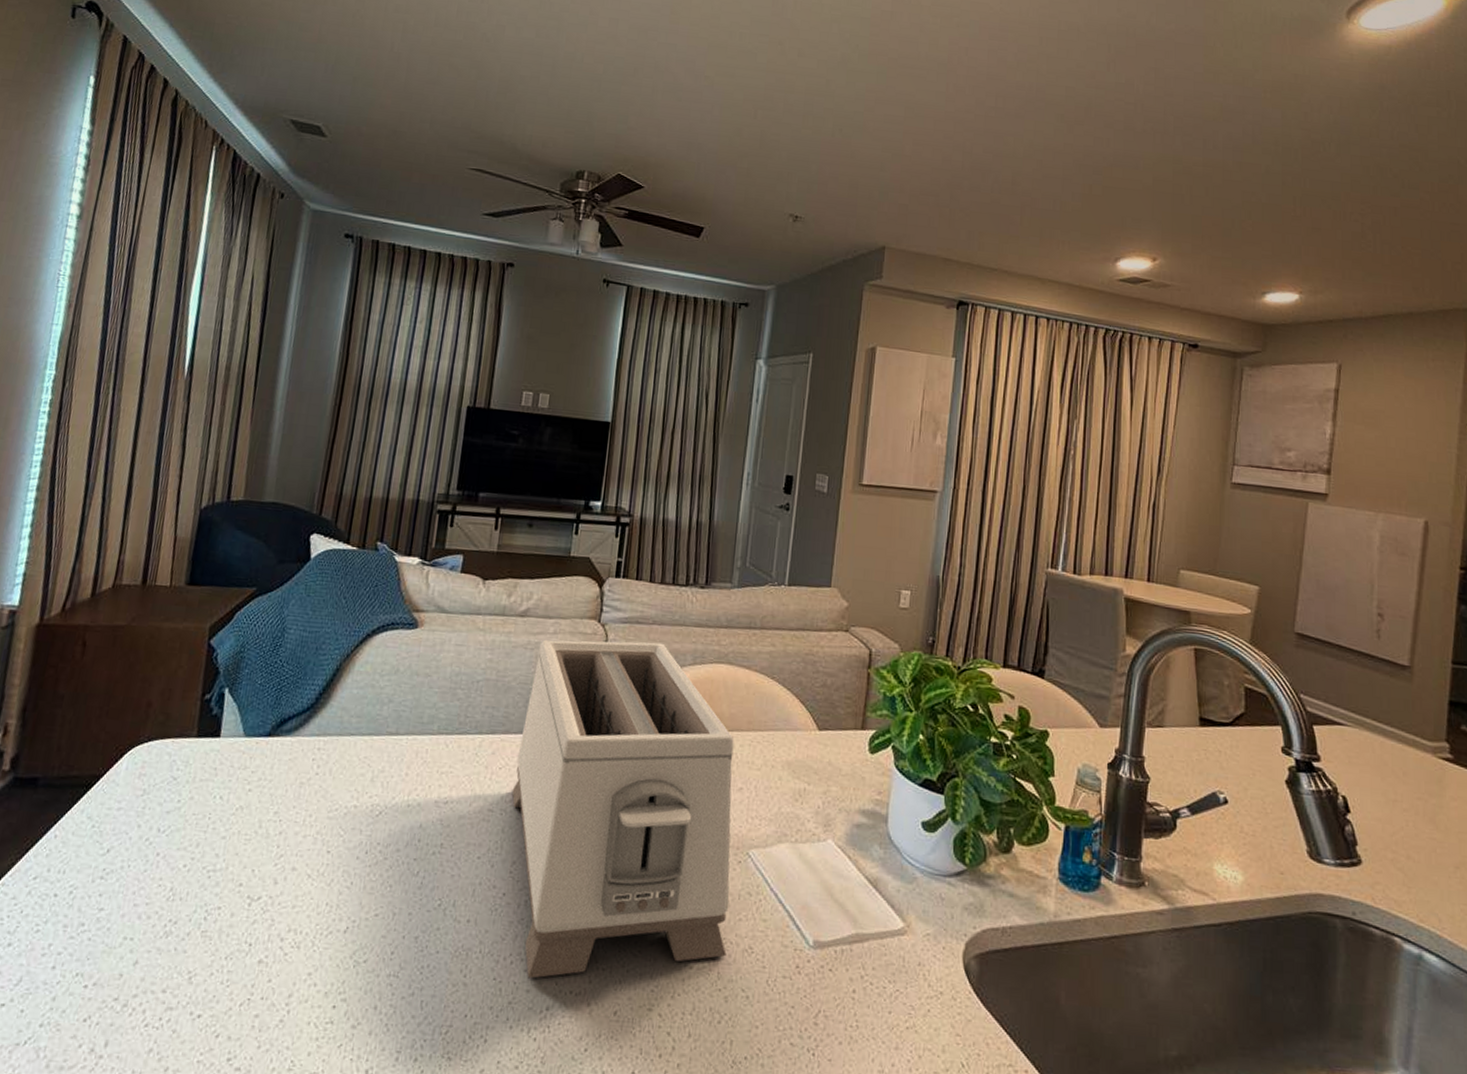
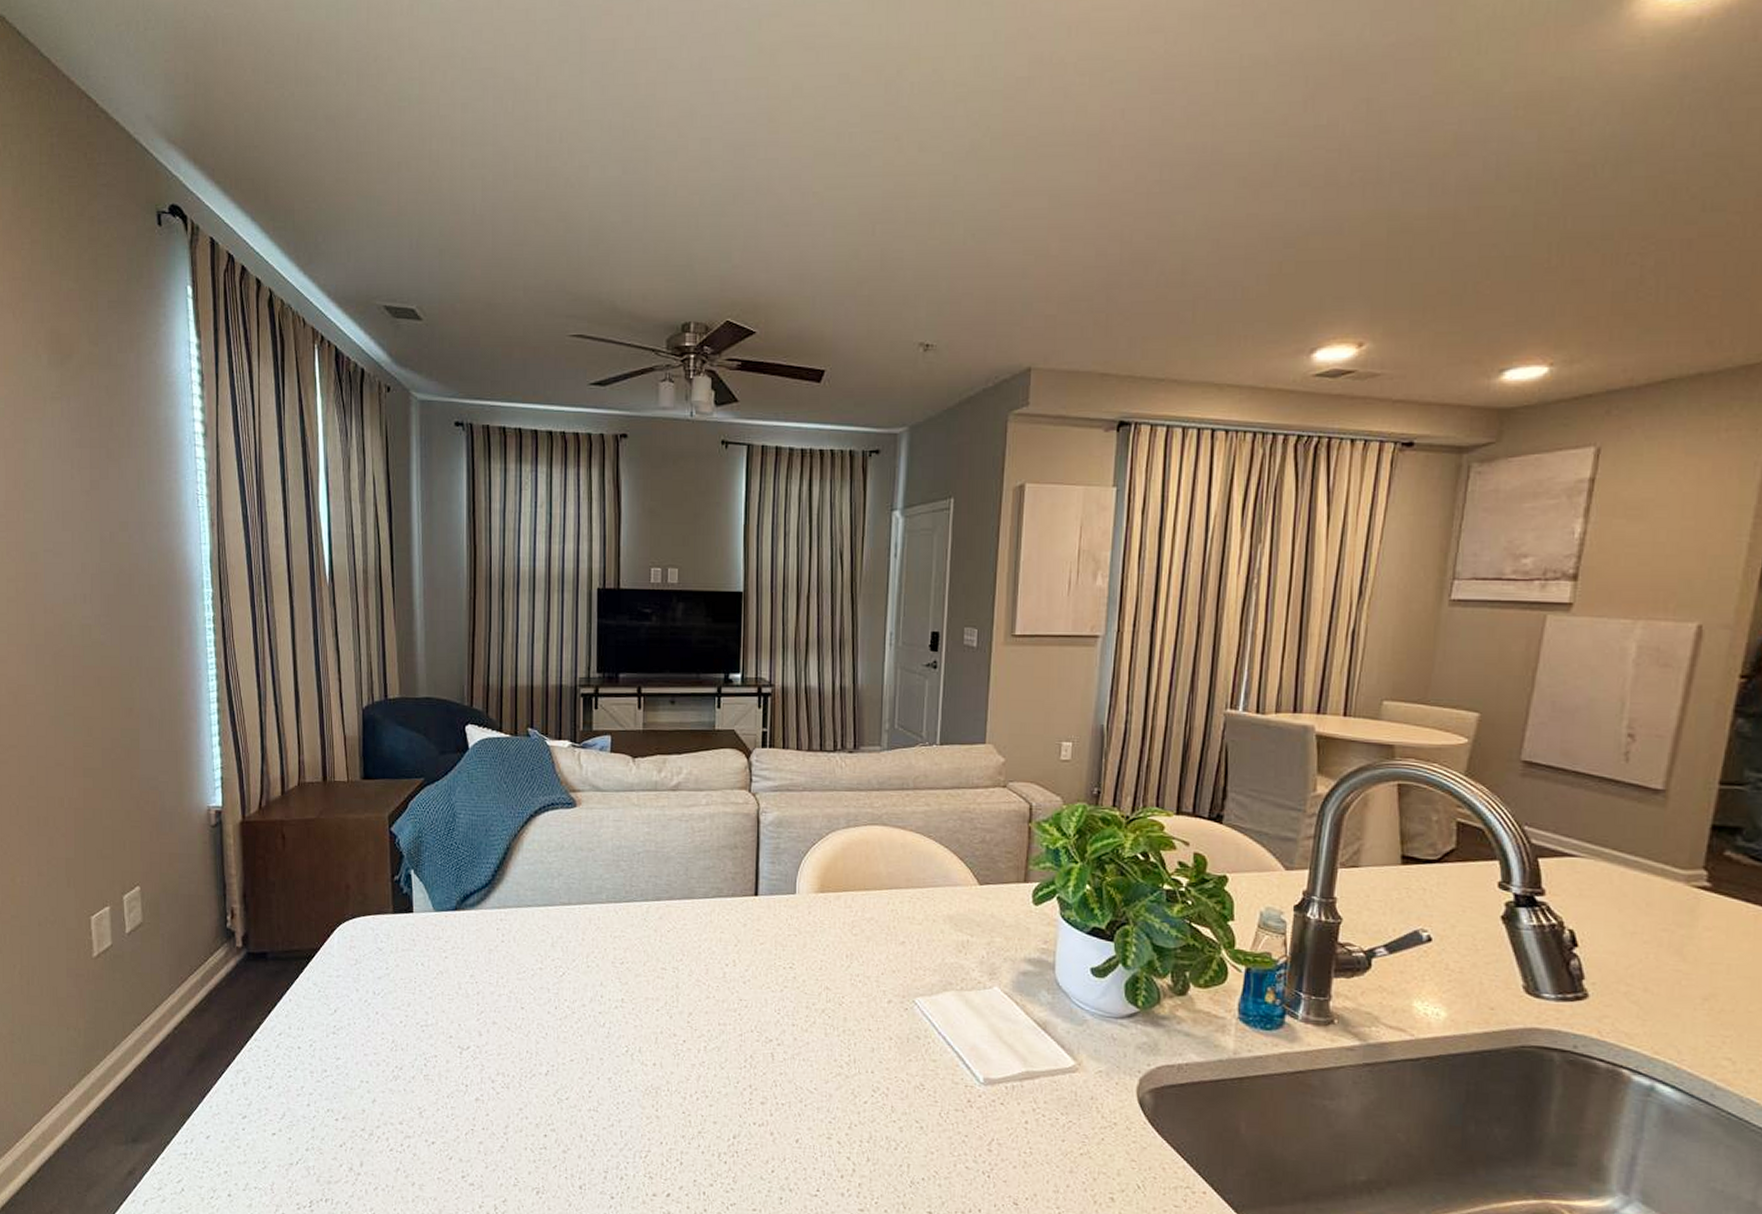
toaster: present [511,639,735,979] -> none [681,808,899,1112]

